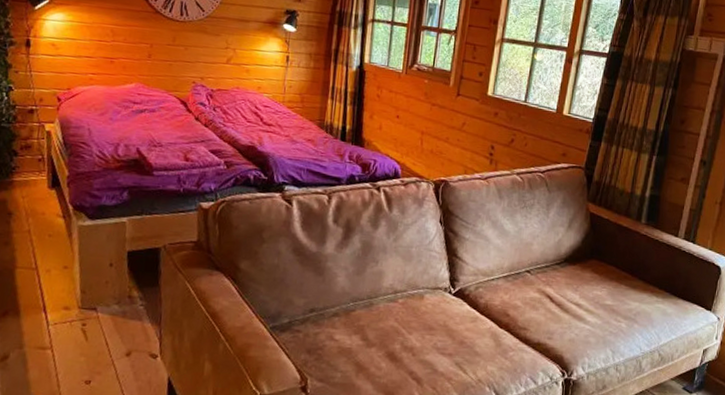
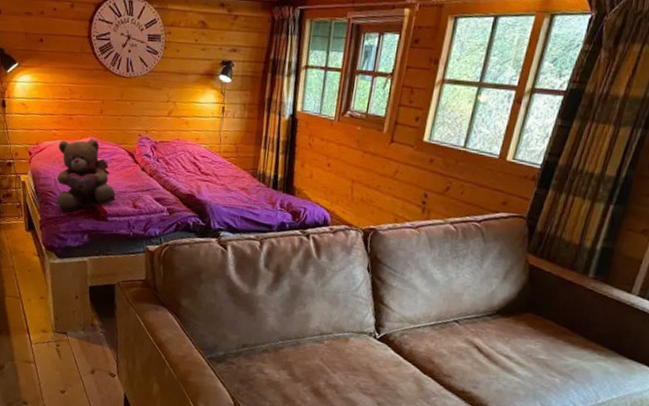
teddy bear: none [91,85,164,166] -> present [57,139,116,212]

